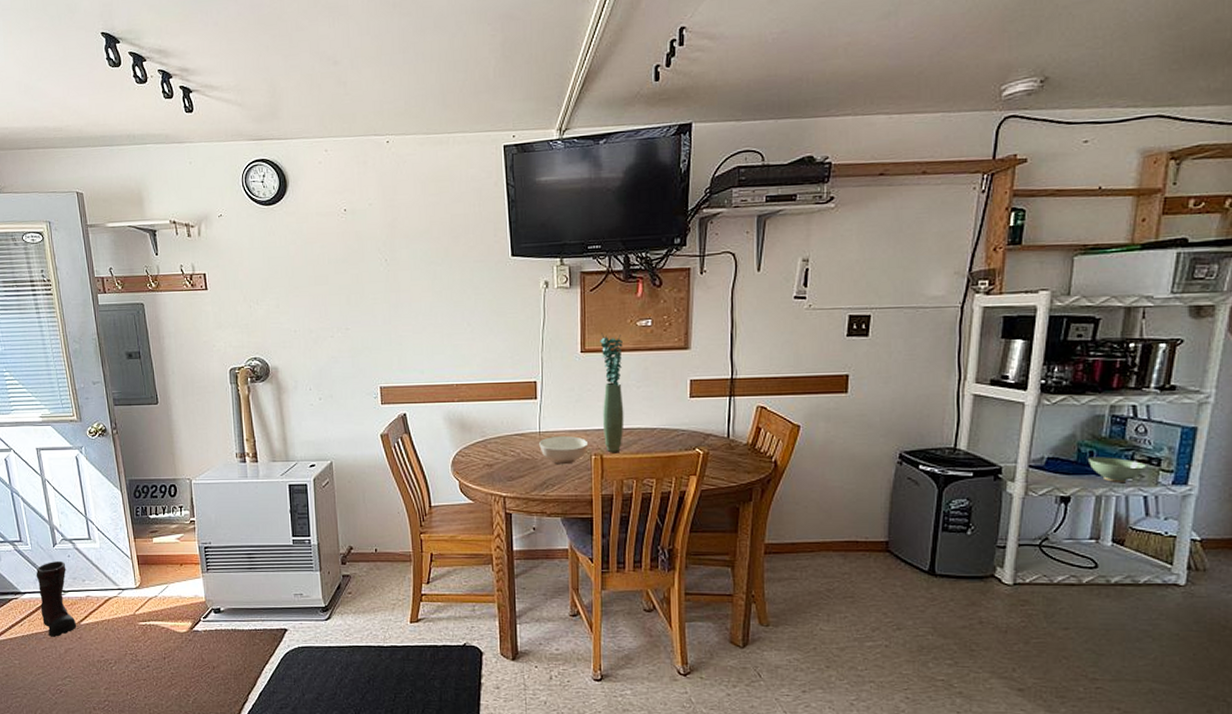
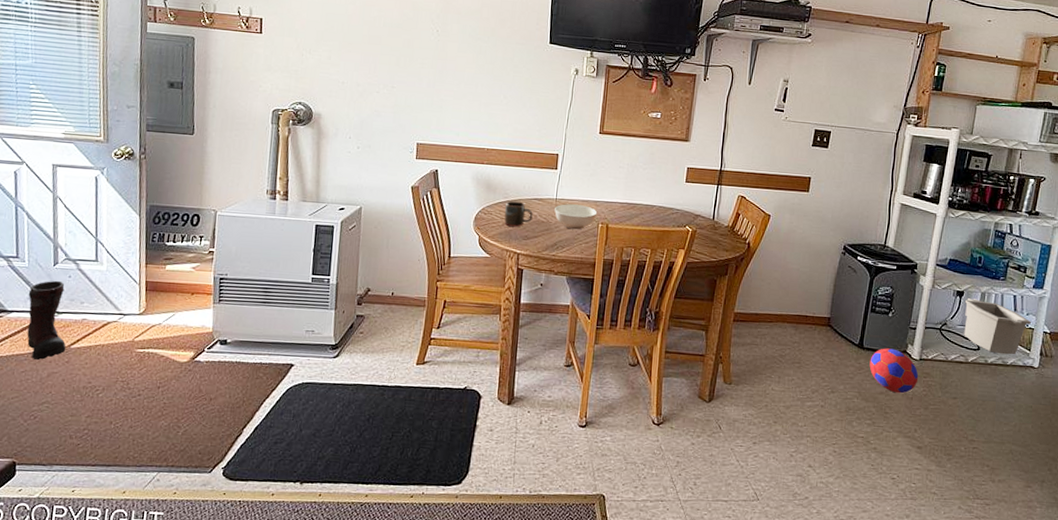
mug: none [483,439,515,468] -> present [504,201,533,227]
vase: present [600,333,624,453] -> none [611,119,635,224]
toy ball: none [945,573,1014,627] -> present [869,348,919,394]
bucket: none [1074,505,1171,572] -> present [964,298,1031,355]
bowl: present [1089,457,1148,484] -> none [978,261,1018,284]

